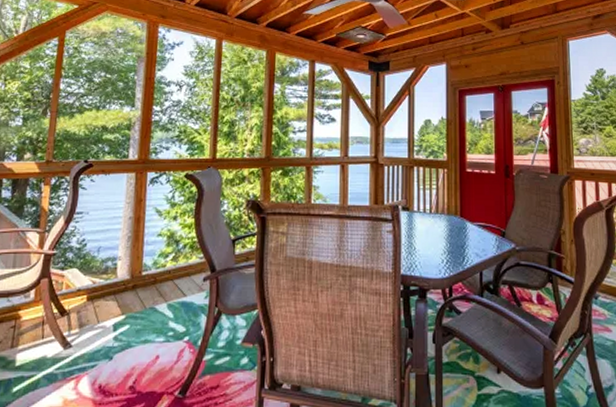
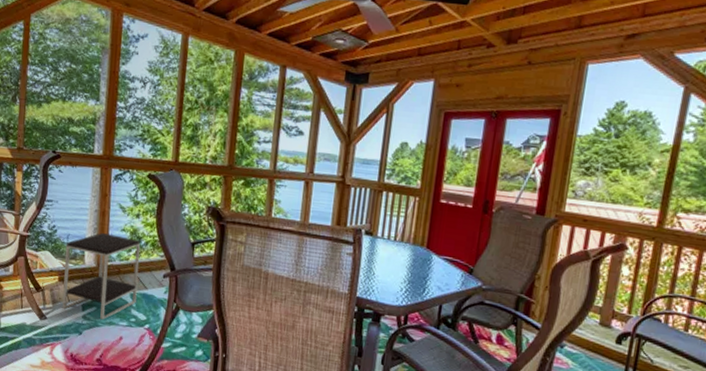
side table: none [90,241,178,339] -> present [62,233,140,320]

